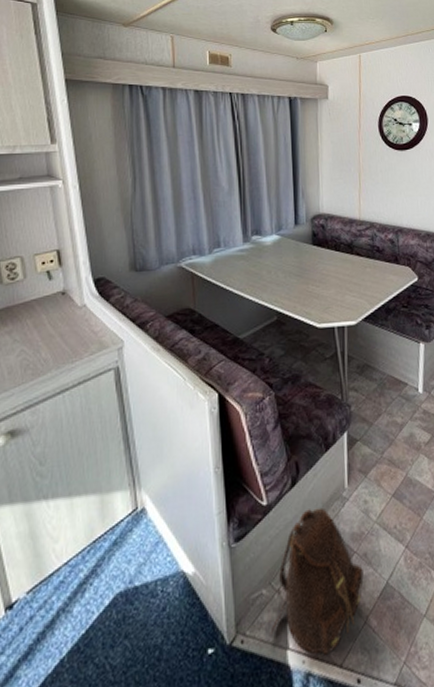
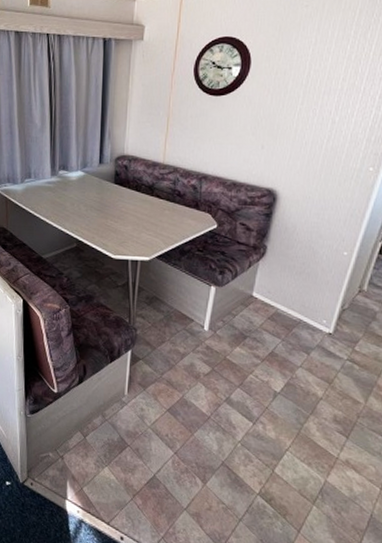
backpack: present [270,508,364,655] -> none [53,403,134,513]

